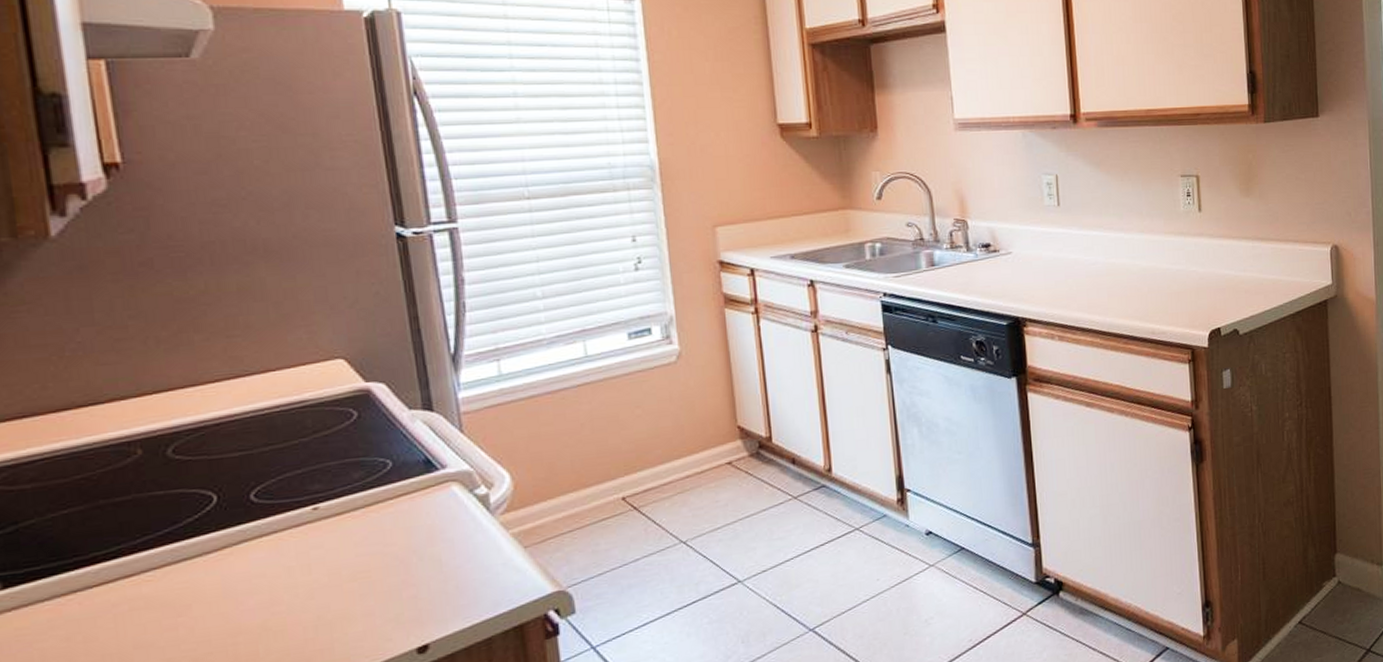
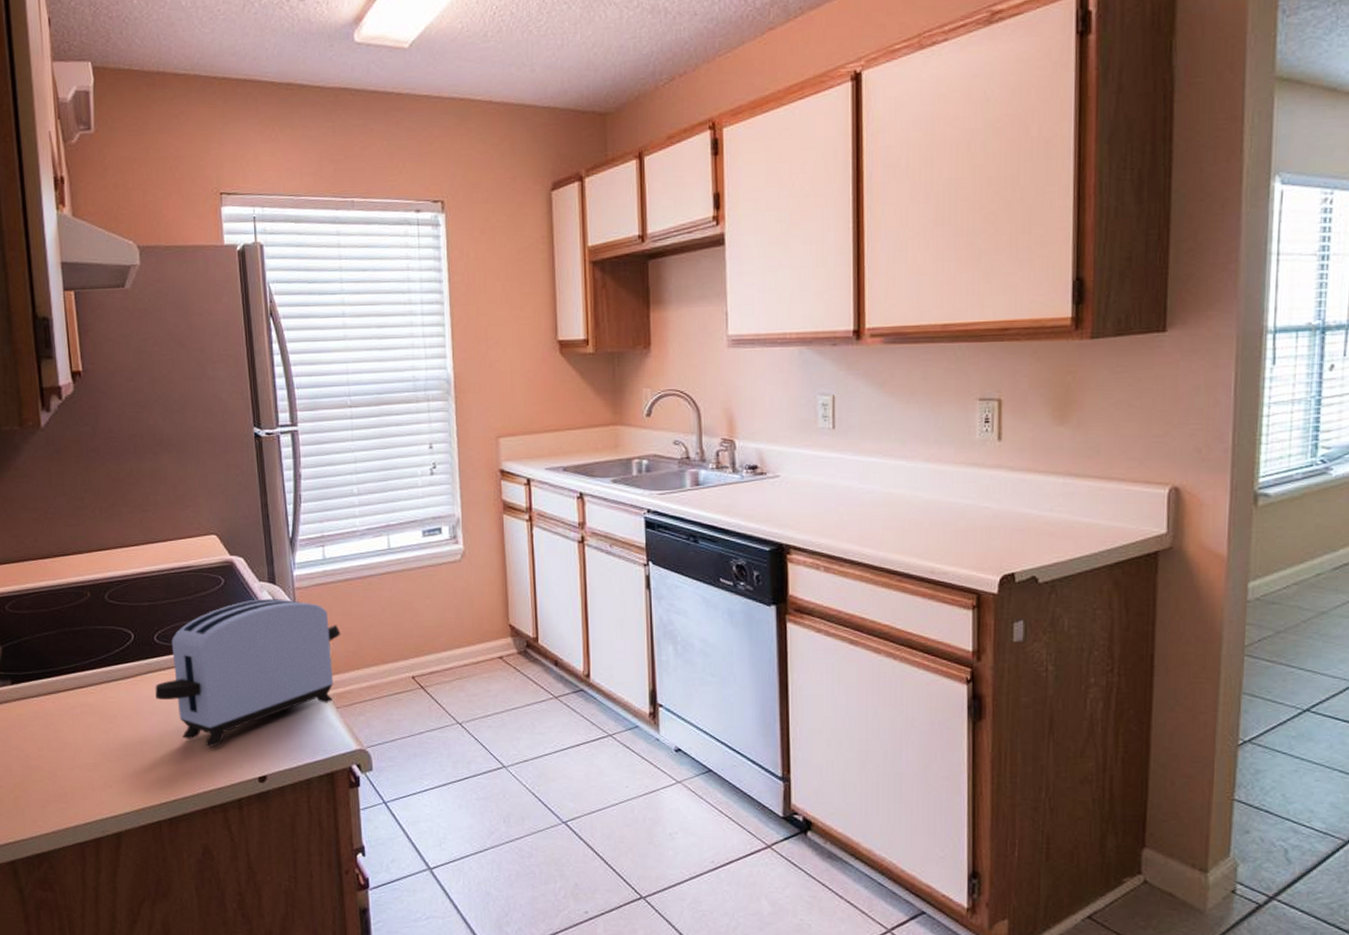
toaster: none [253,427,527,623] -> present [155,598,341,747]

